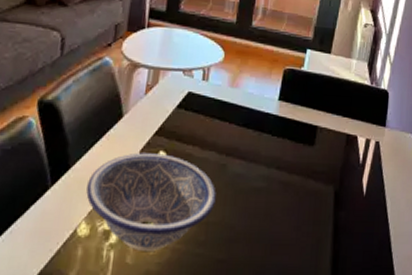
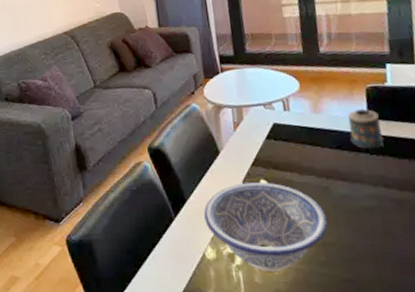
candle: none [258,89,288,131] -> present [348,108,384,150]

